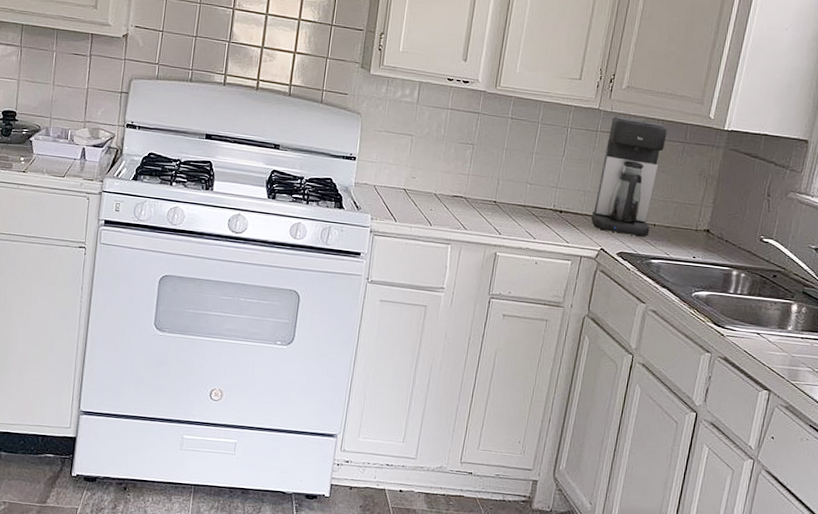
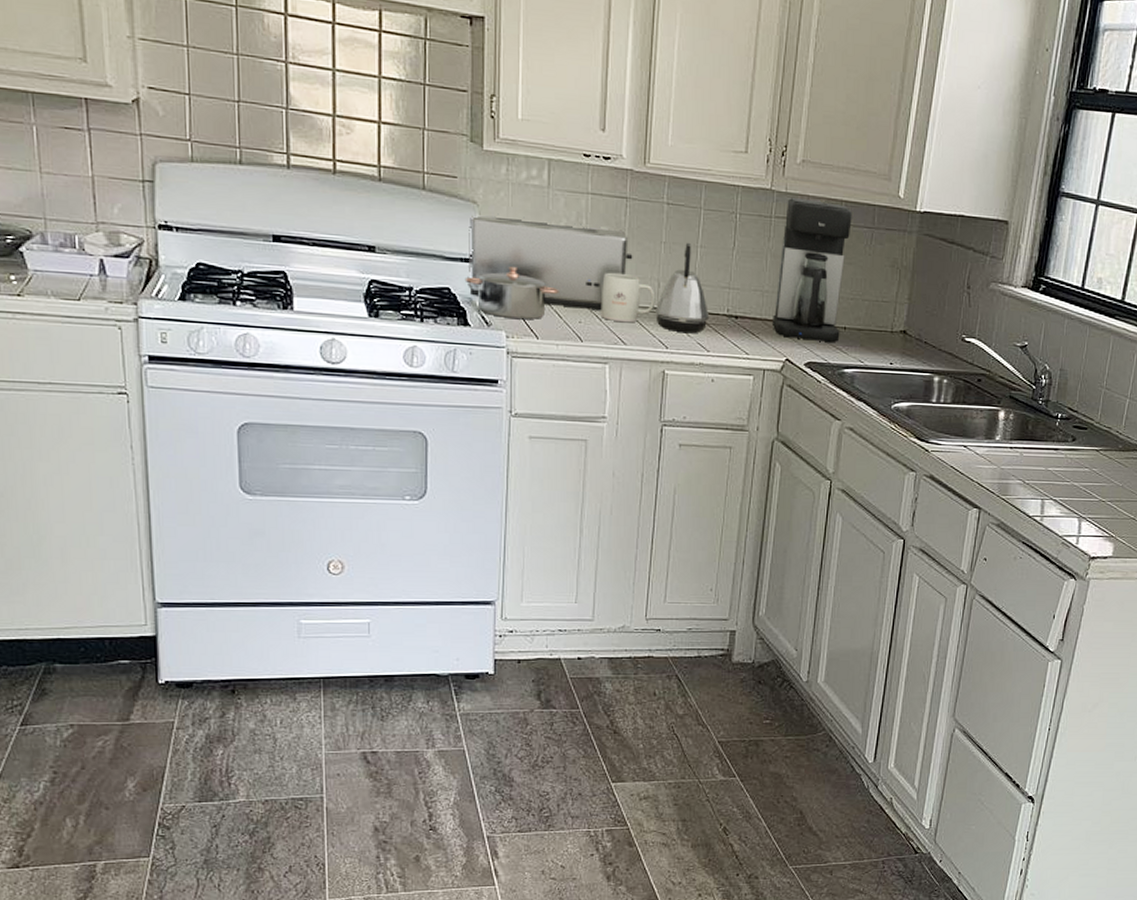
cooking pot: none [344,163,417,206] -> present [464,266,559,320]
toaster: none [346,122,479,201] -> present [468,213,633,310]
mug: none [448,171,495,213] -> present [600,272,656,323]
kettle: none [493,149,539,224] -> present [655,242,710,334]

